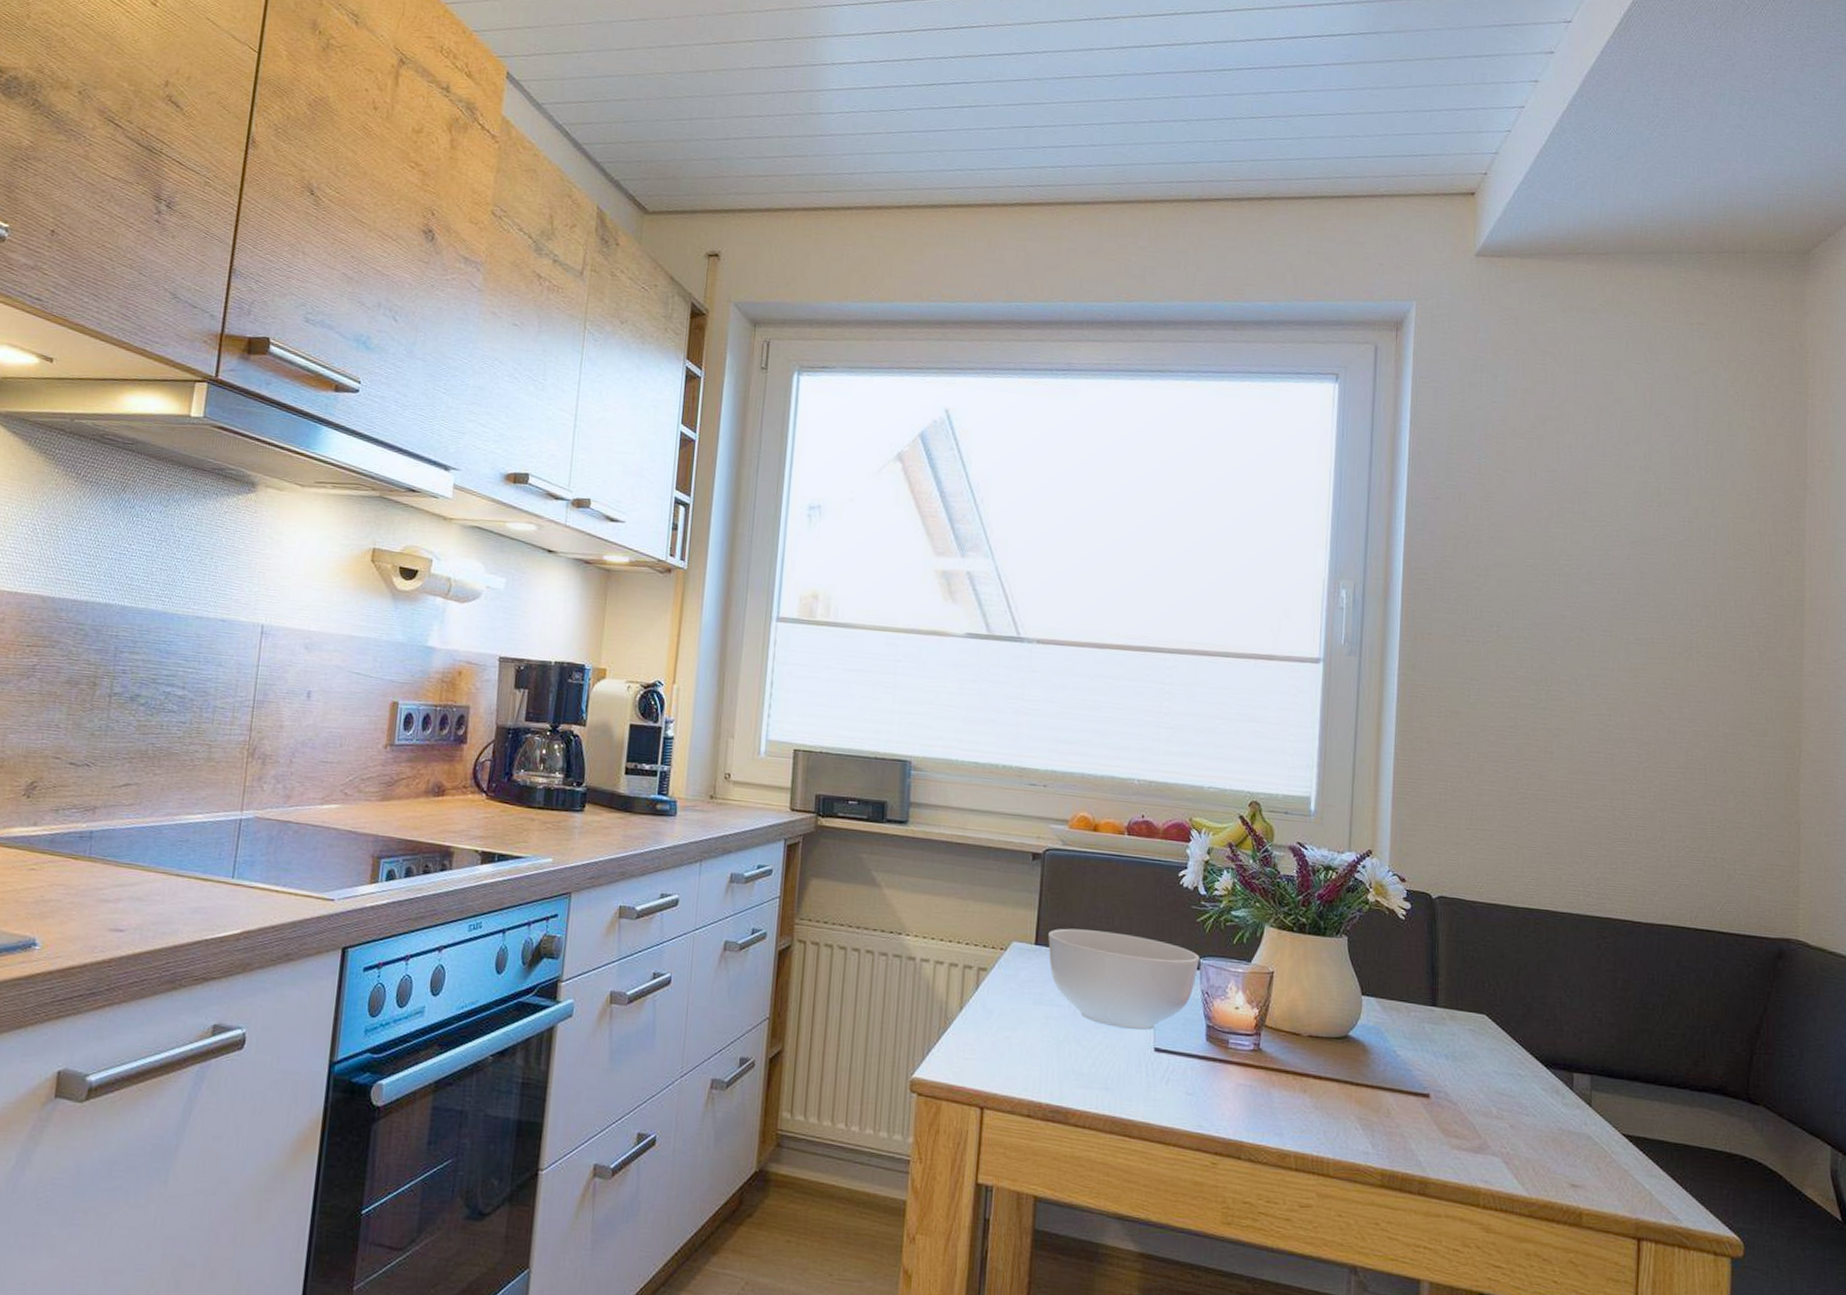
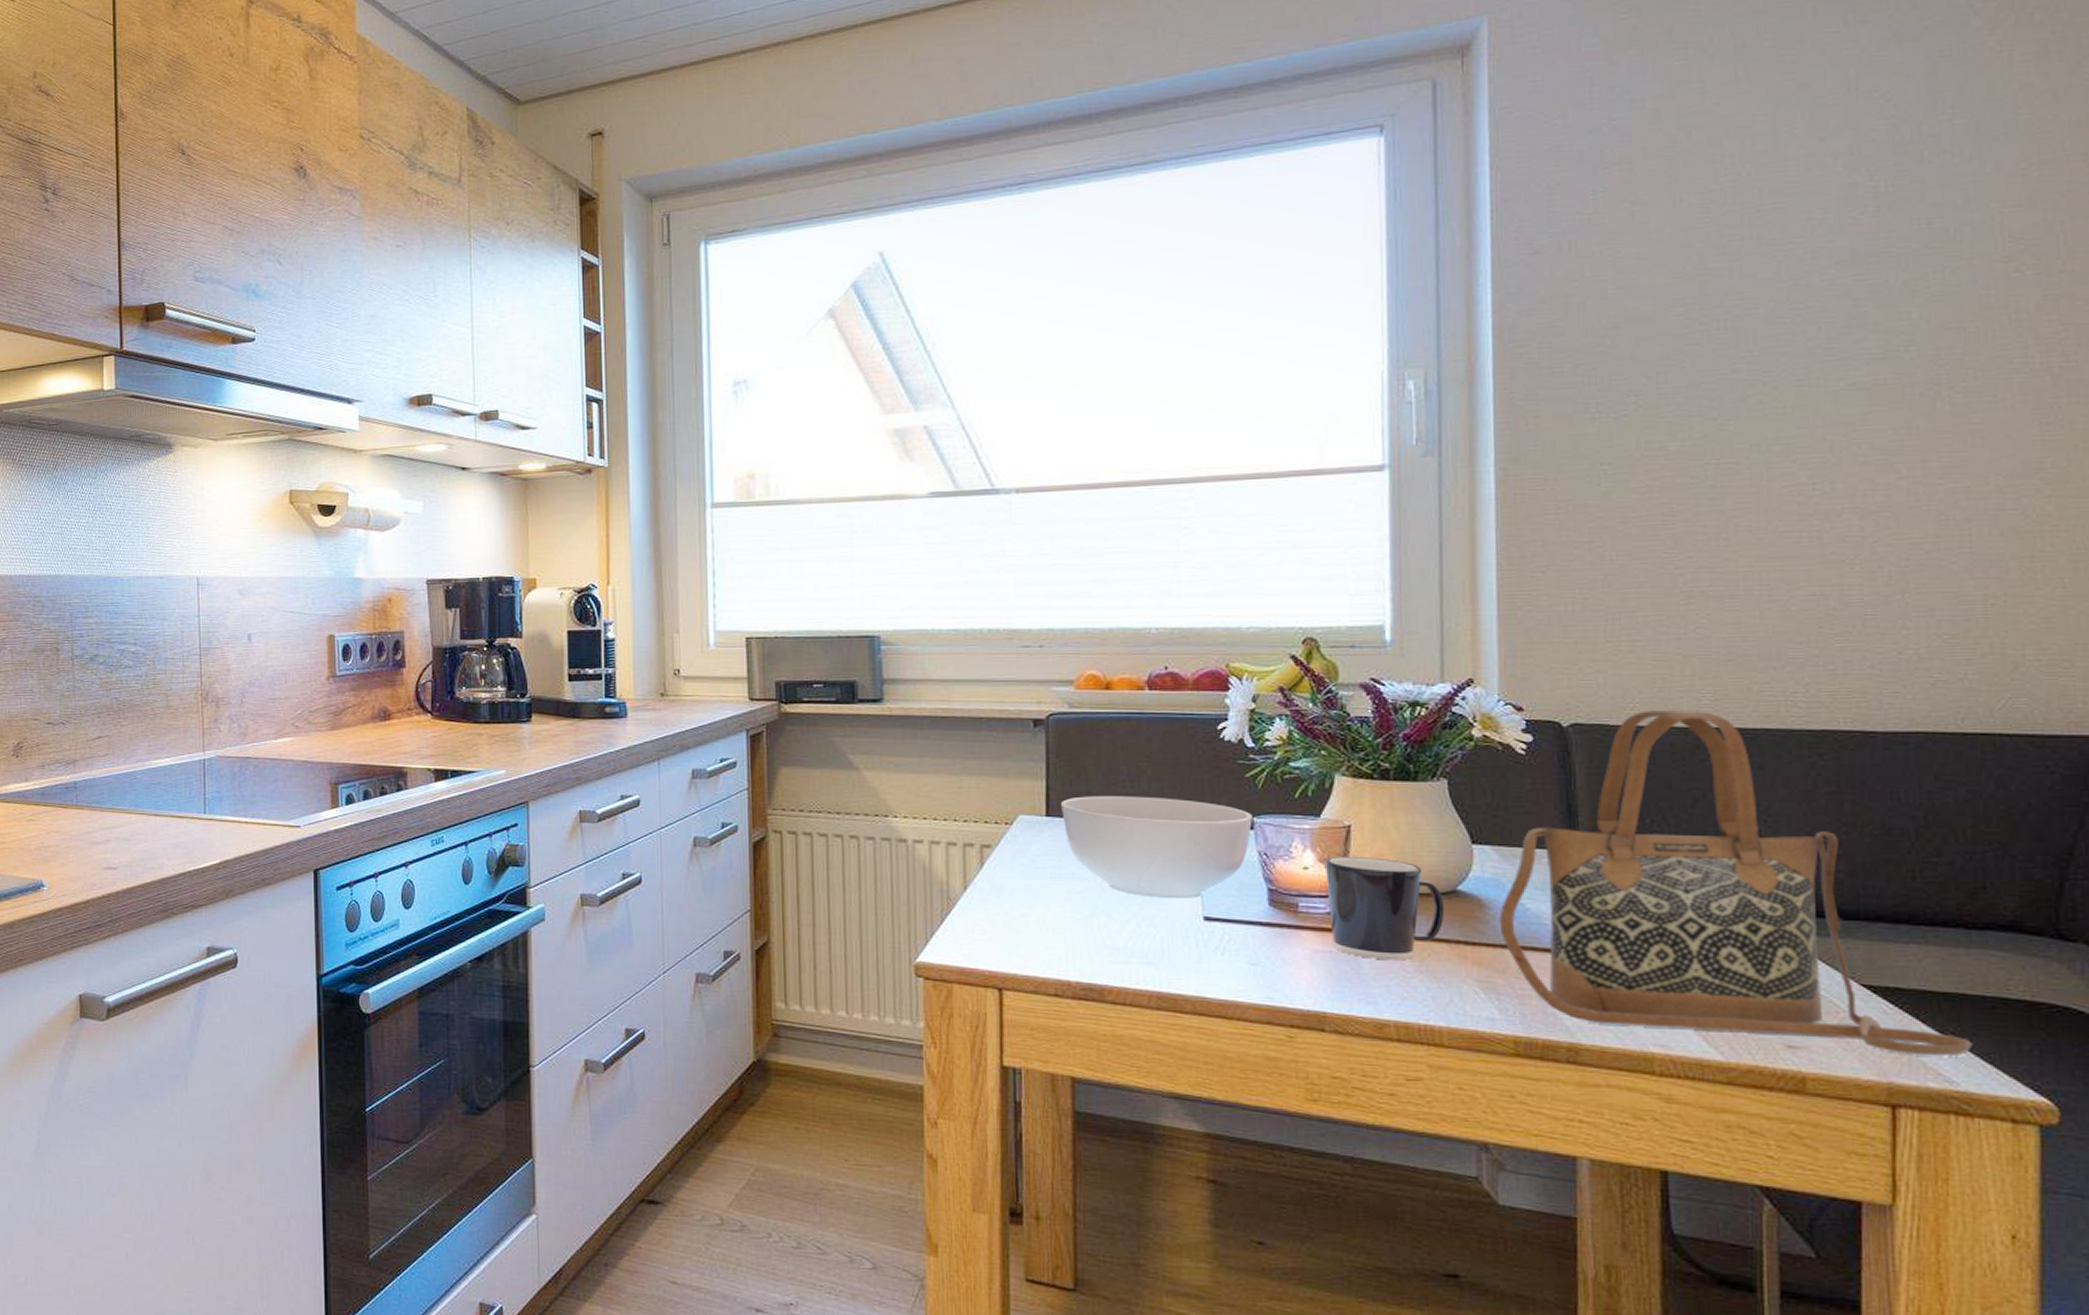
mug: none [1251,999,1339,1097] -> present [1324,856,1445,961]
handbag: none [1377,890,1692,1198] -> present [1499,710,1973,1057]

